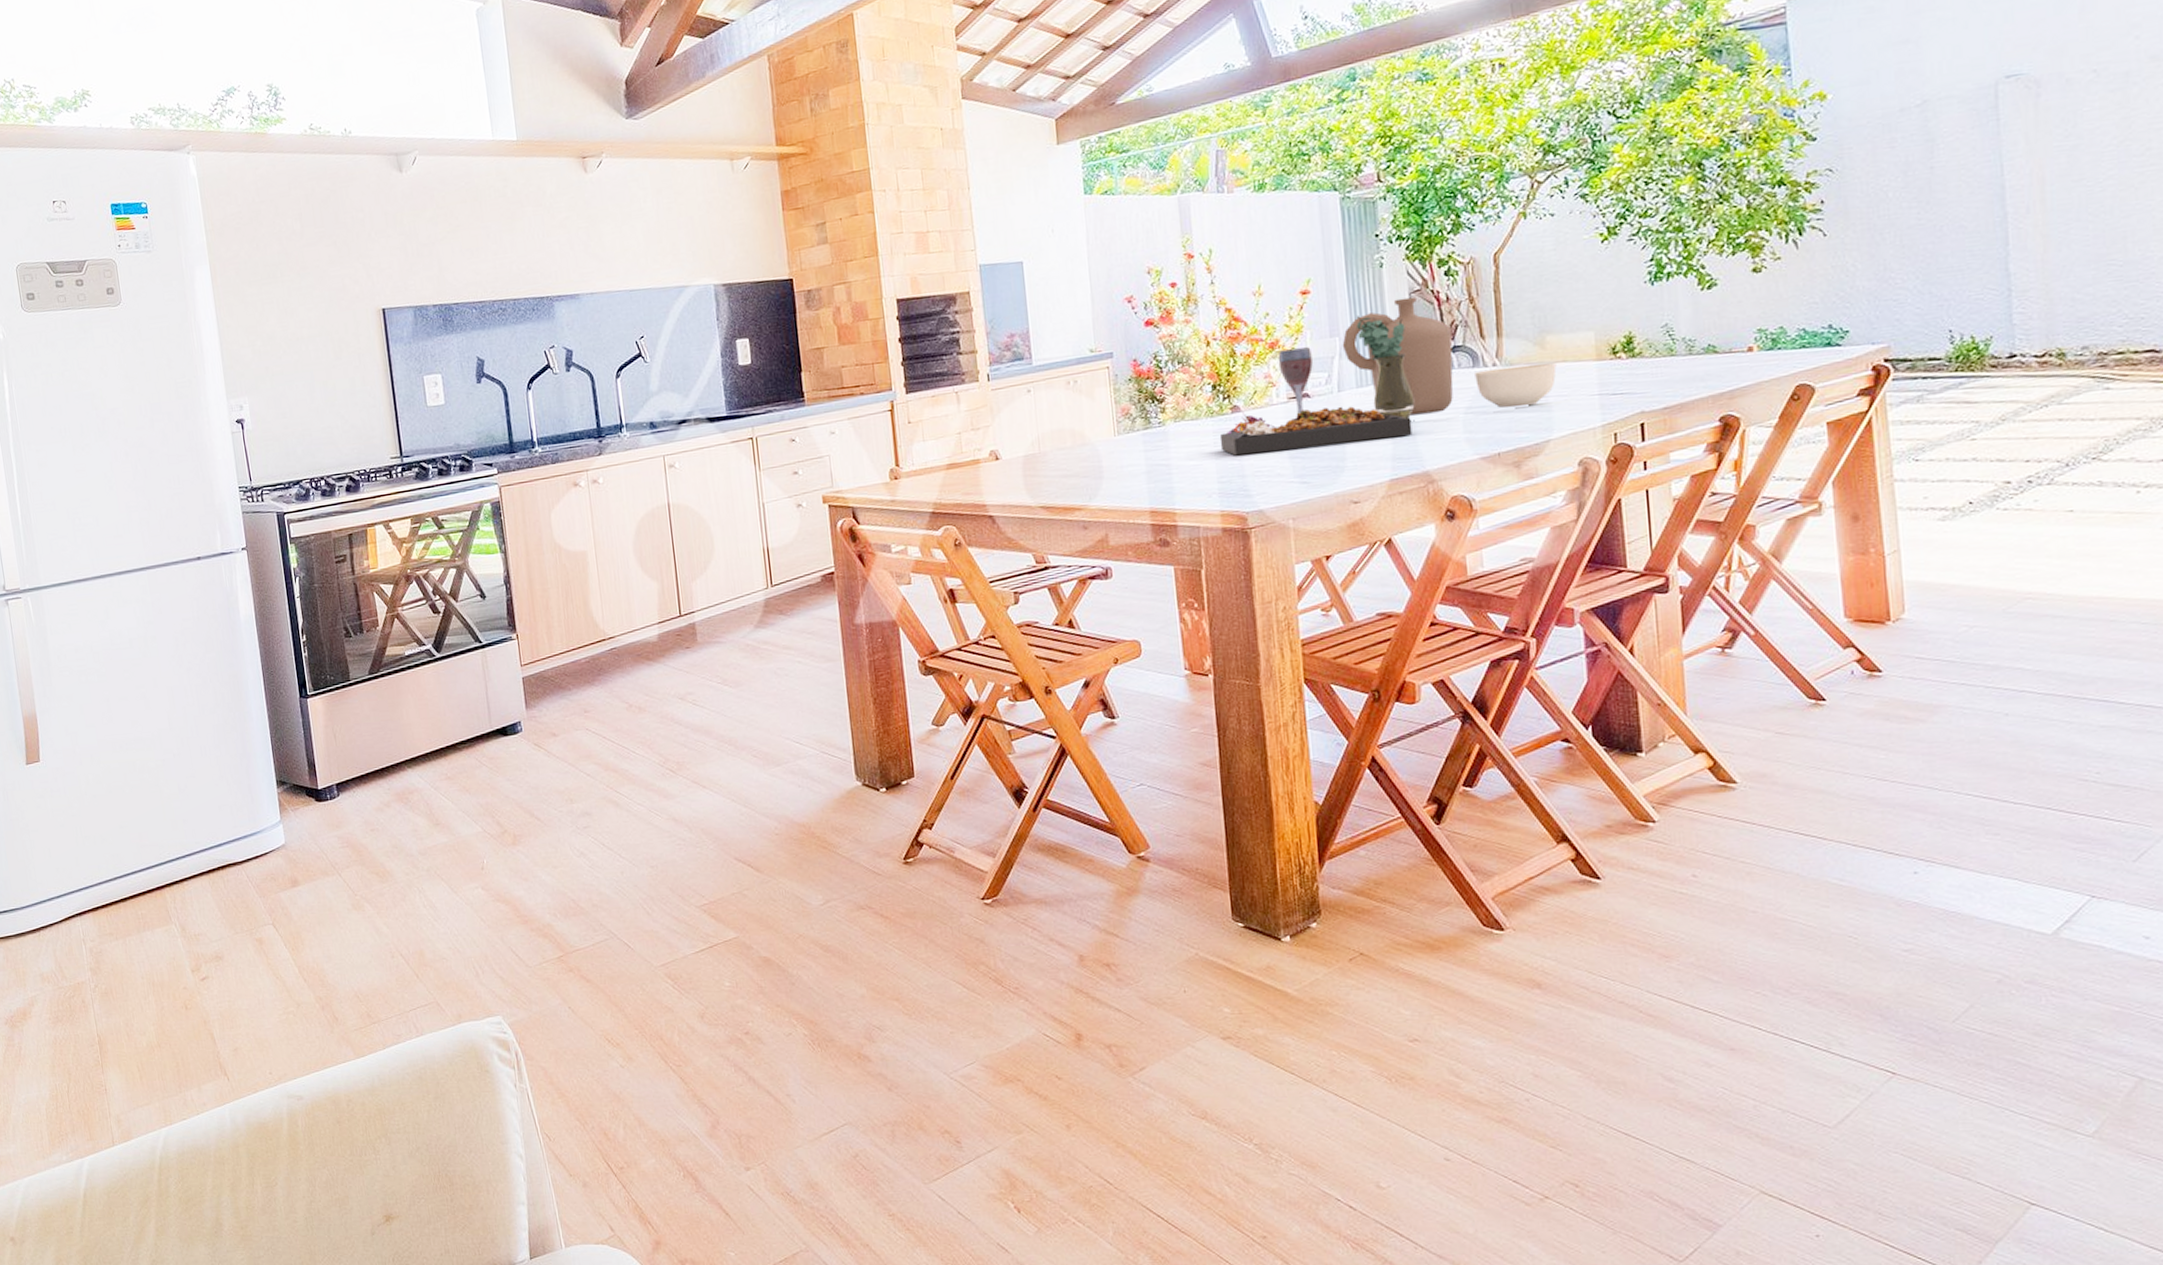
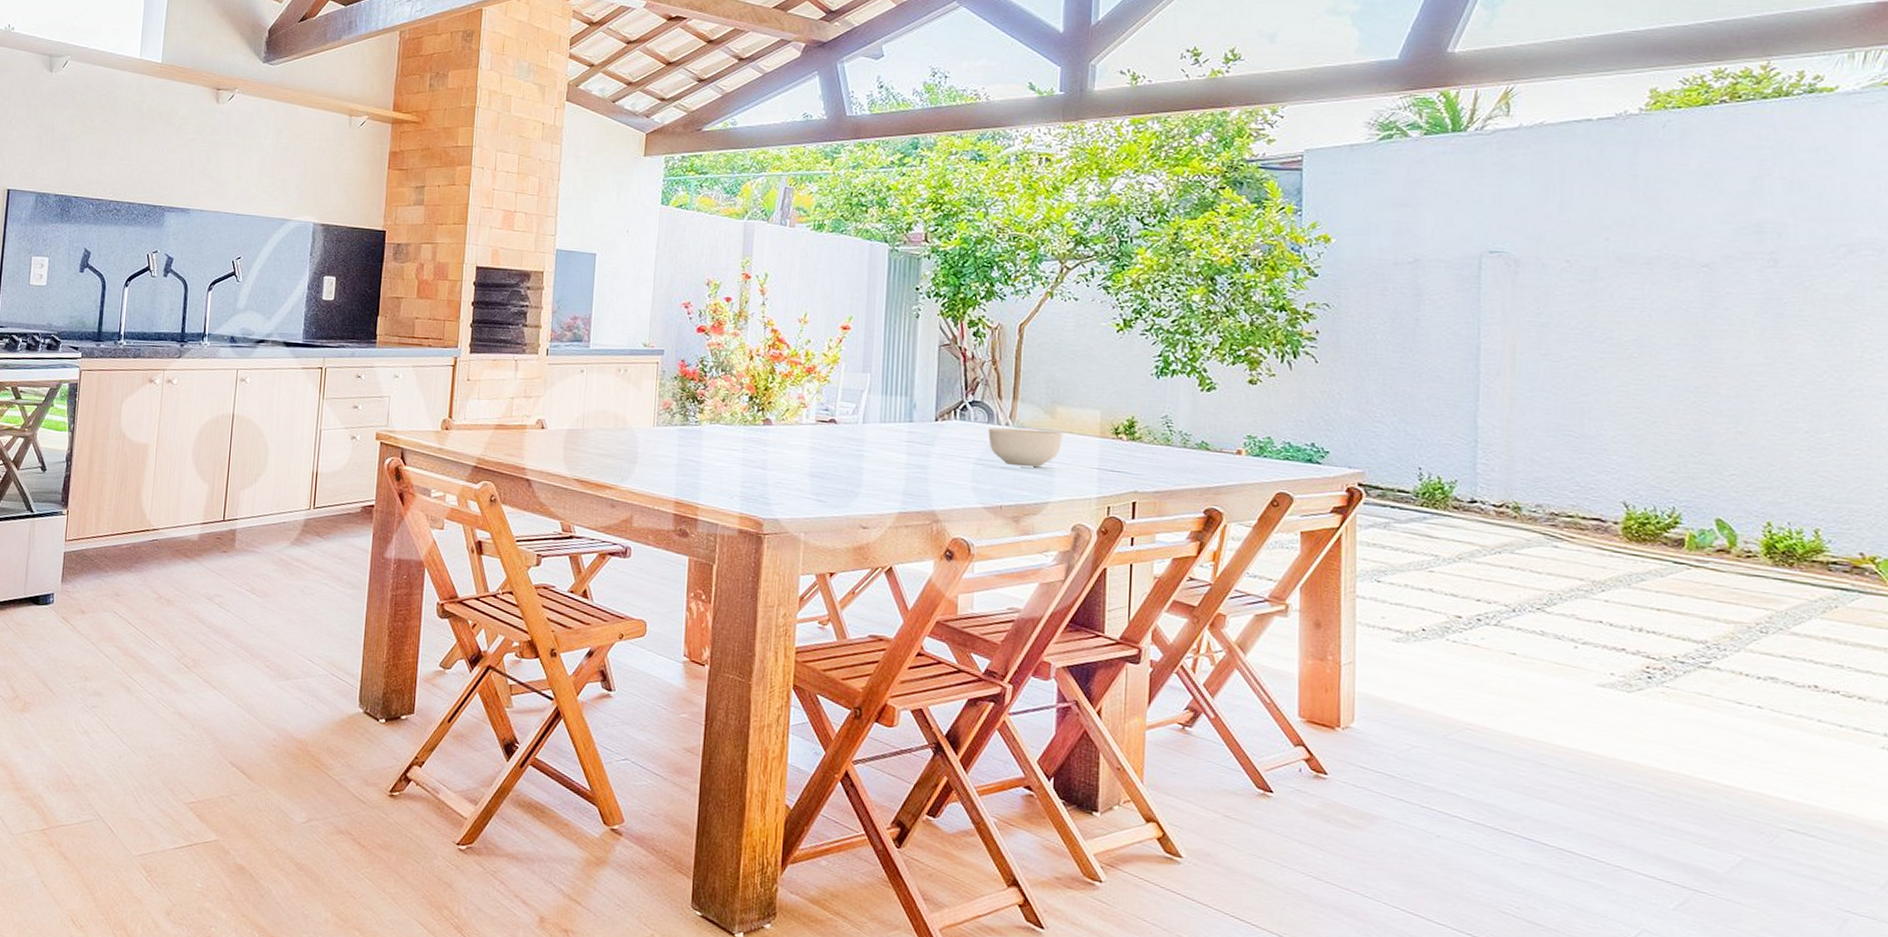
food platter: present [1219,406,1413,456] -> none [748,426,926,476]
cup: present [1277,347,1314,414] -> none [812,376,845,437]
water jug: present [1342,296,1454,416] -> none [872,348,972,459]
vase: present [1356,314,1415,419] -> none [887,356,931,460]

